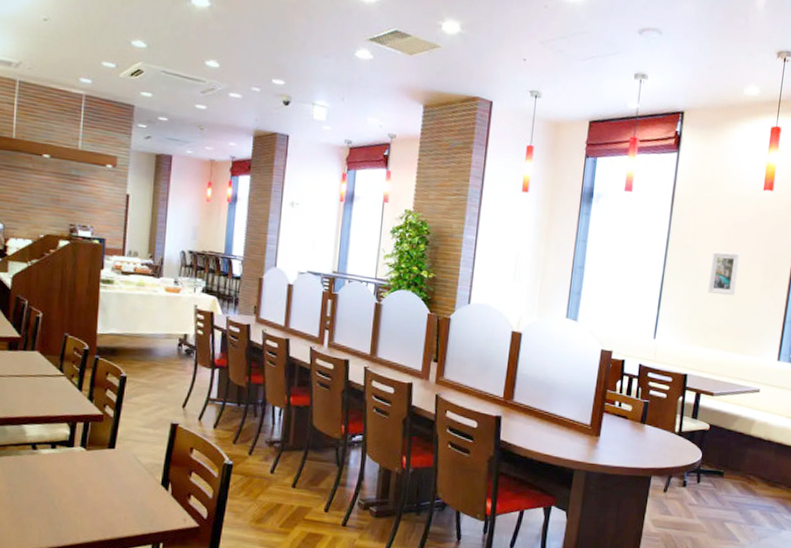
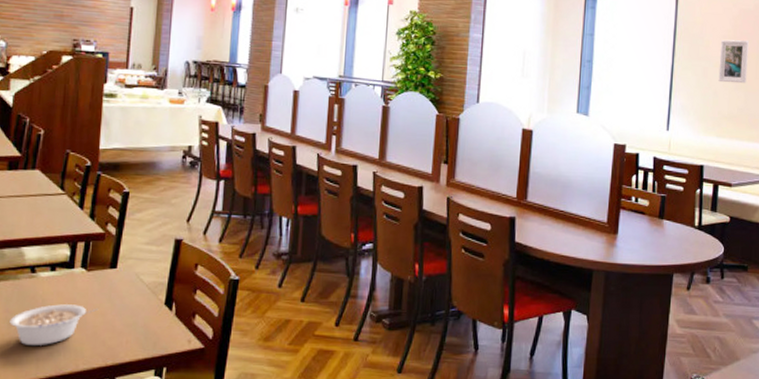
legume: none [12,480,97,518] -> present [9,304,98,345]

